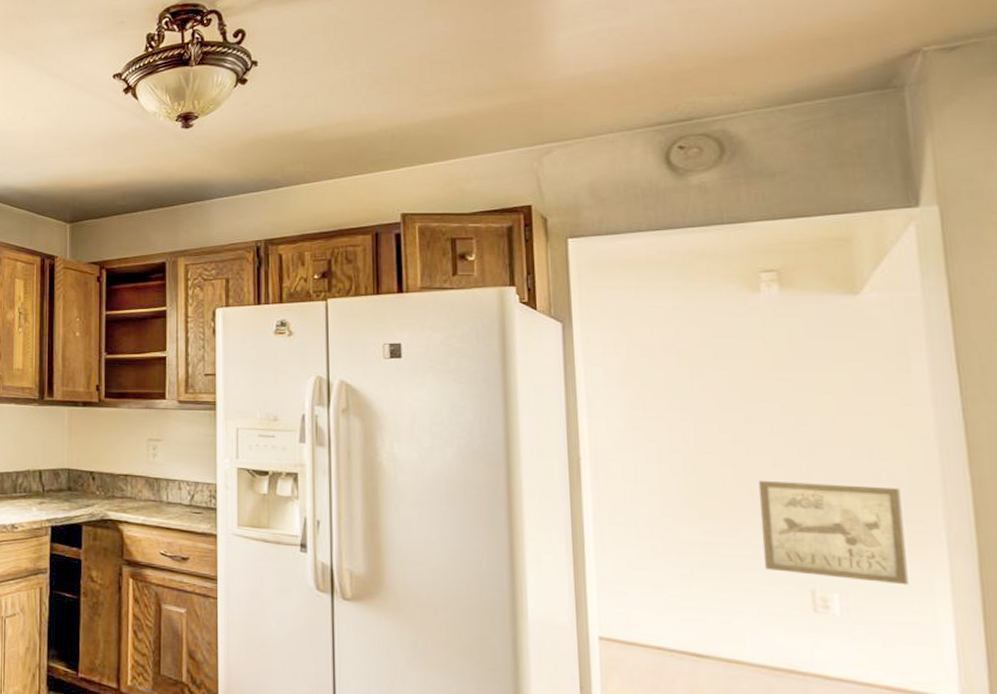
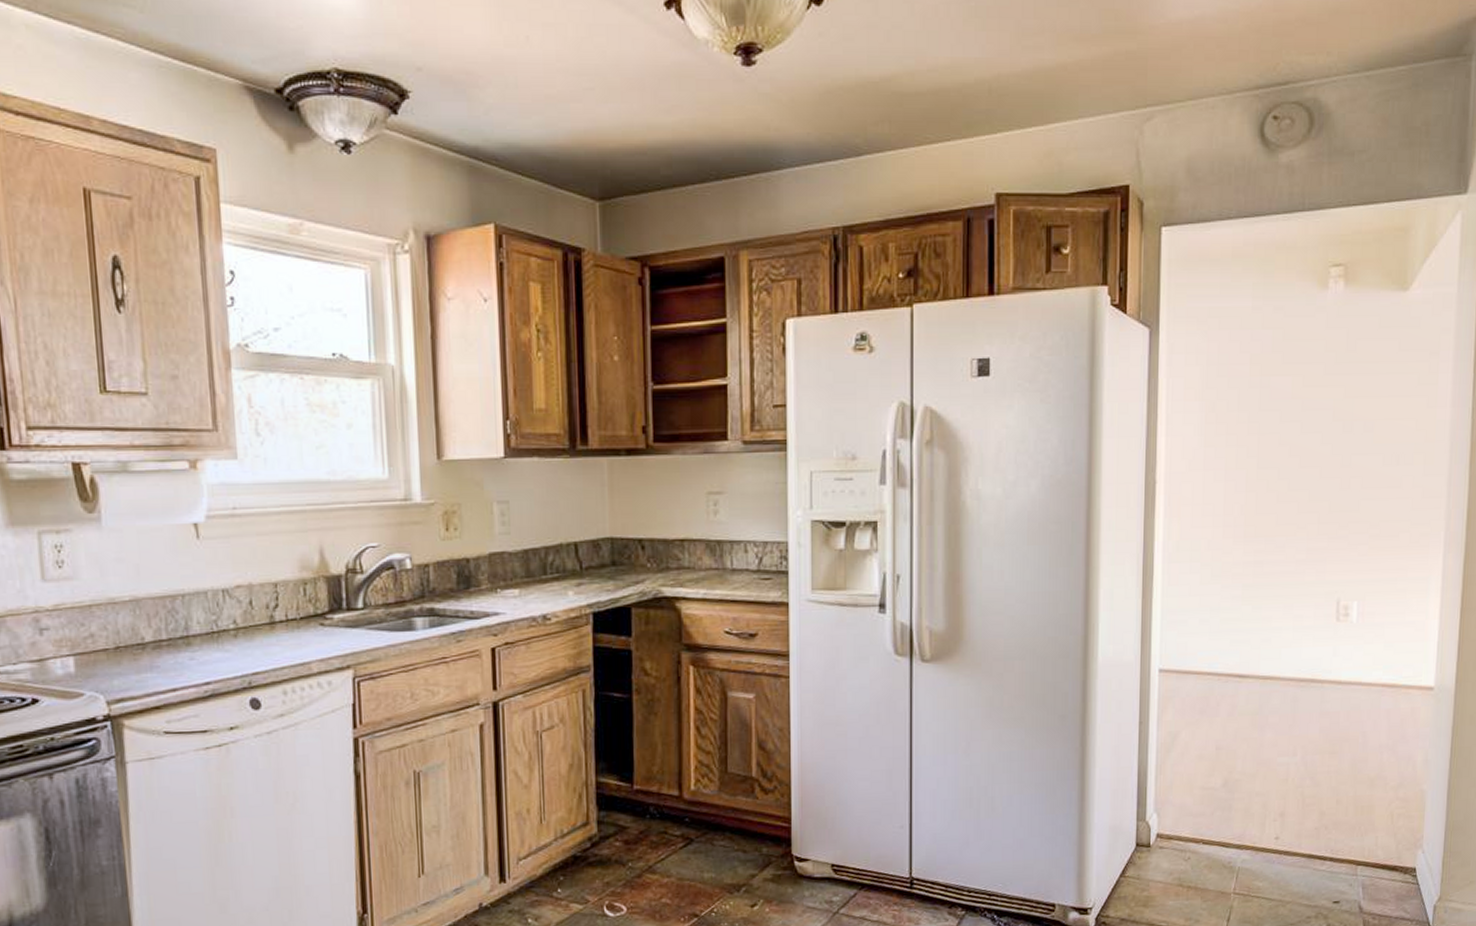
wall art: present [758,481,909,586] -> none [1302,492,1416,587]

